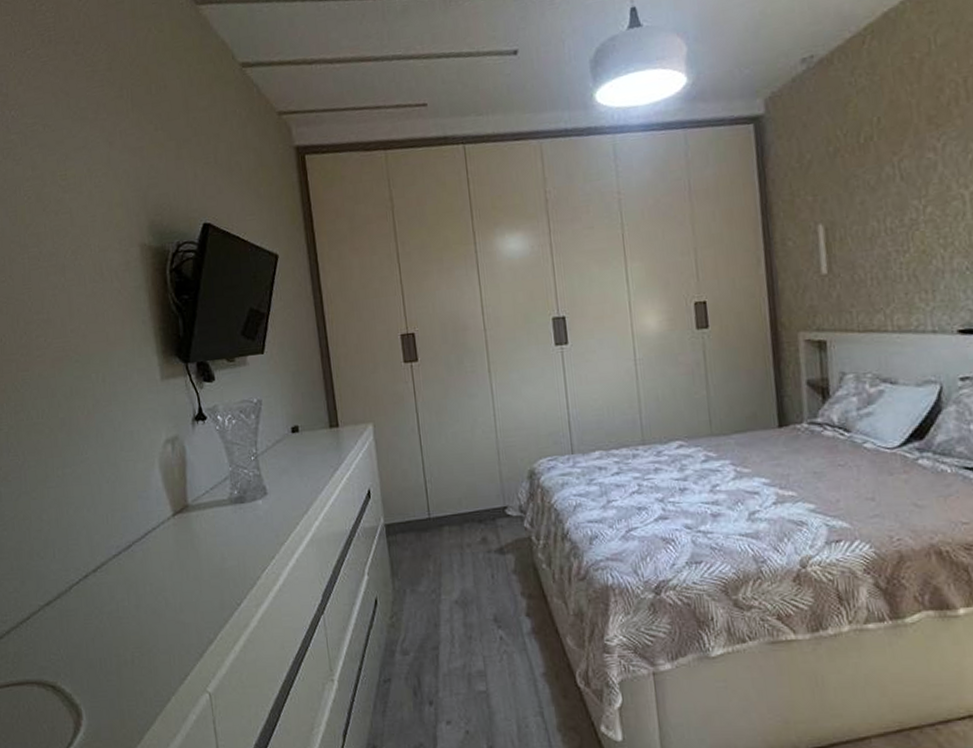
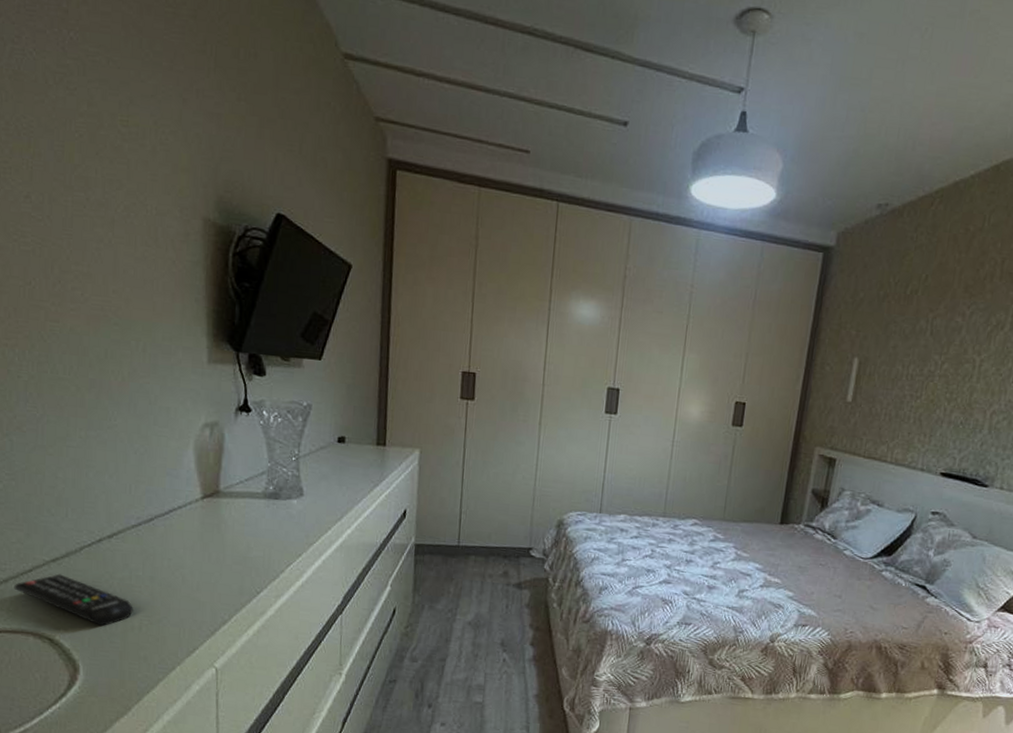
remote control: none [15,617,125,665] -> present [14,574,134,626]

